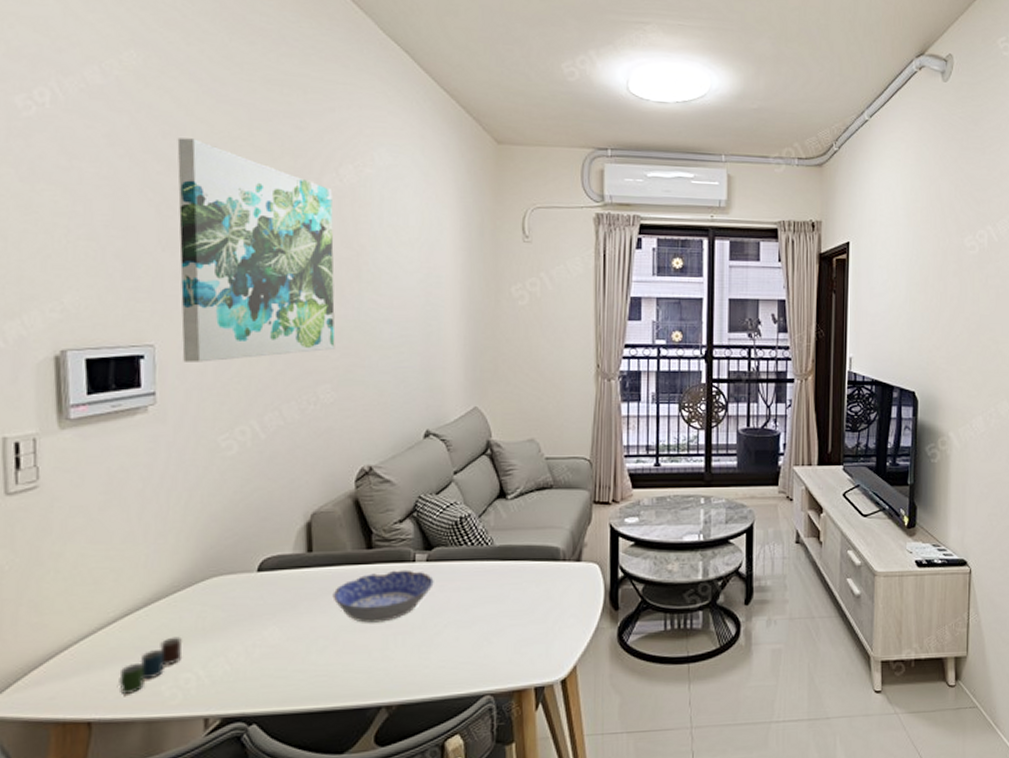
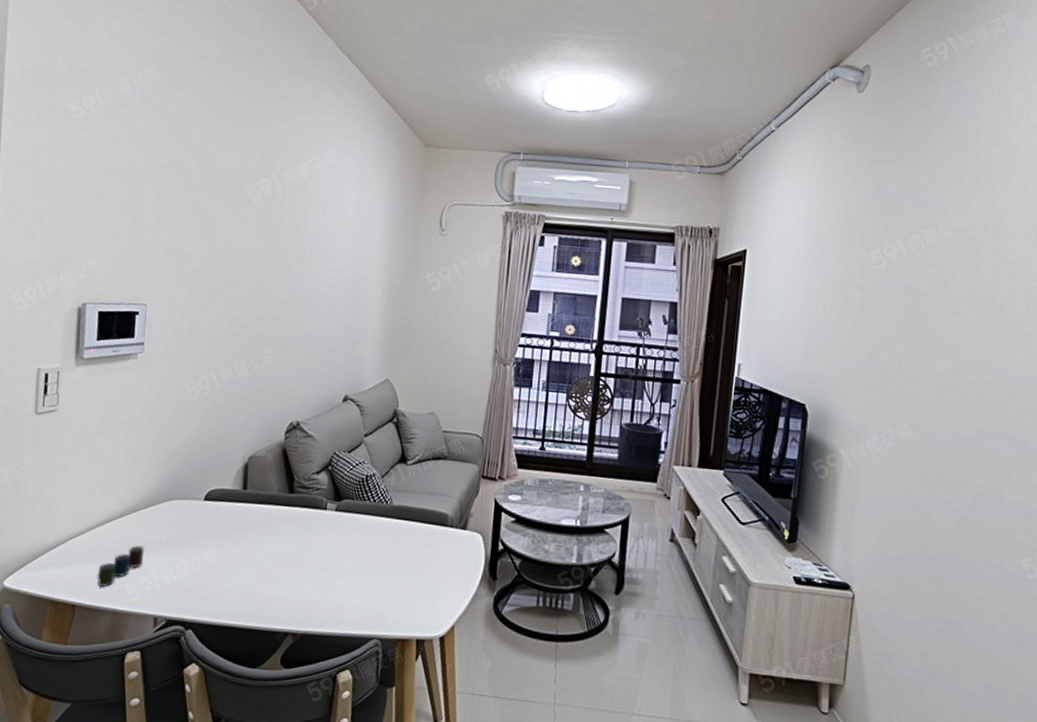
wall art: present [177,138,335,362] -> none [166,137,289,321]
bowl: present [332,569,434,623] -> none [259,514,340,559]

